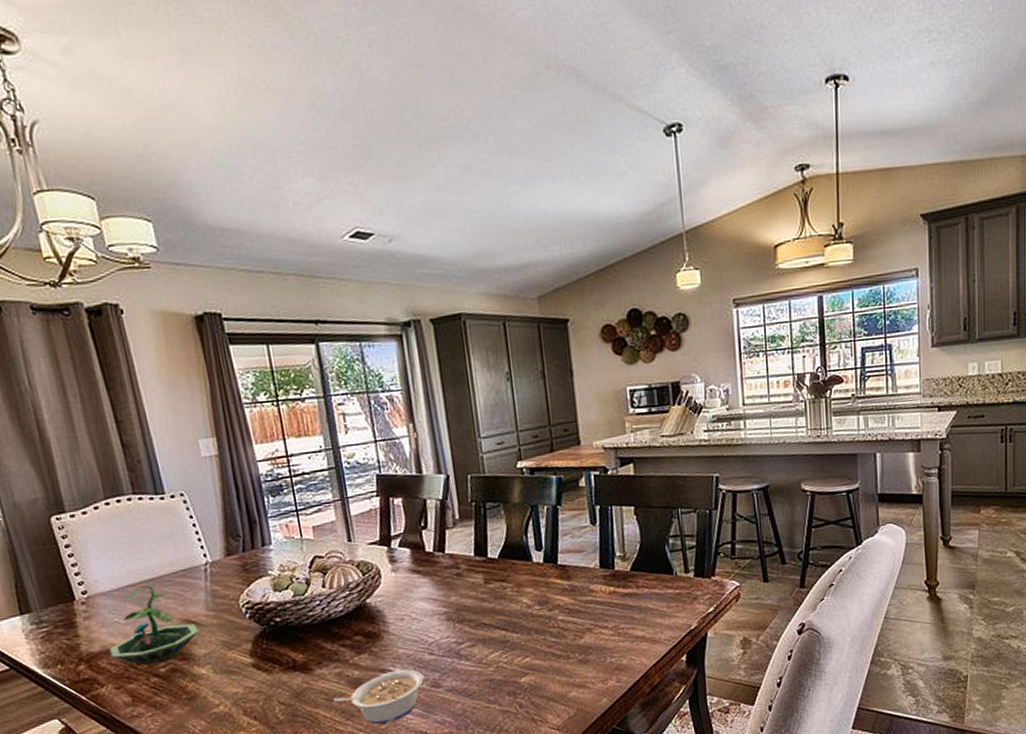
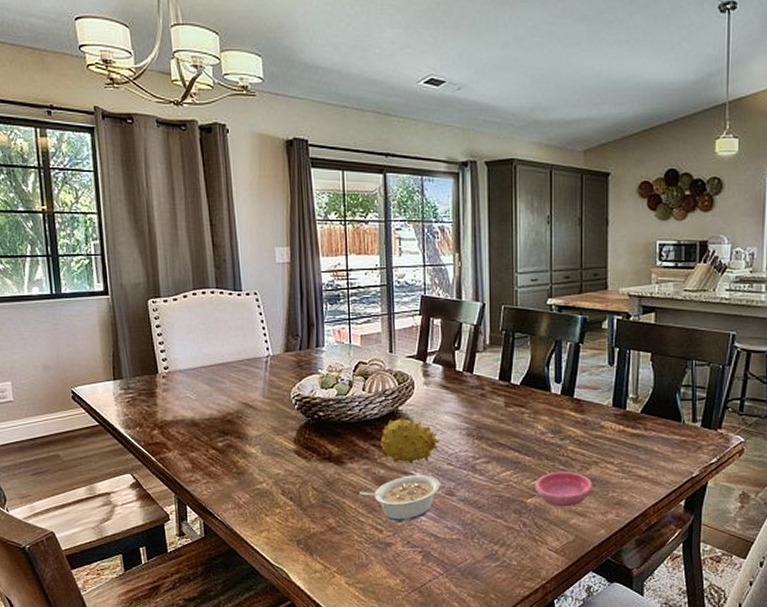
terrarium: present [110,584,199,666] -> none [180,368,254,438]
fruit: none [349,610,417,661] -> present [379,416,439,464]
saucer: none [527,642,589,682] -> present [536,471,592,507]

